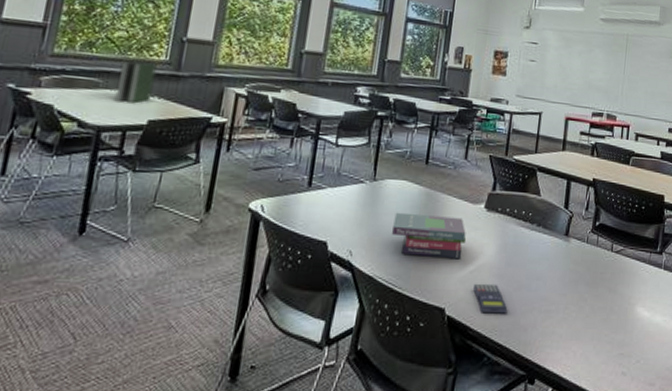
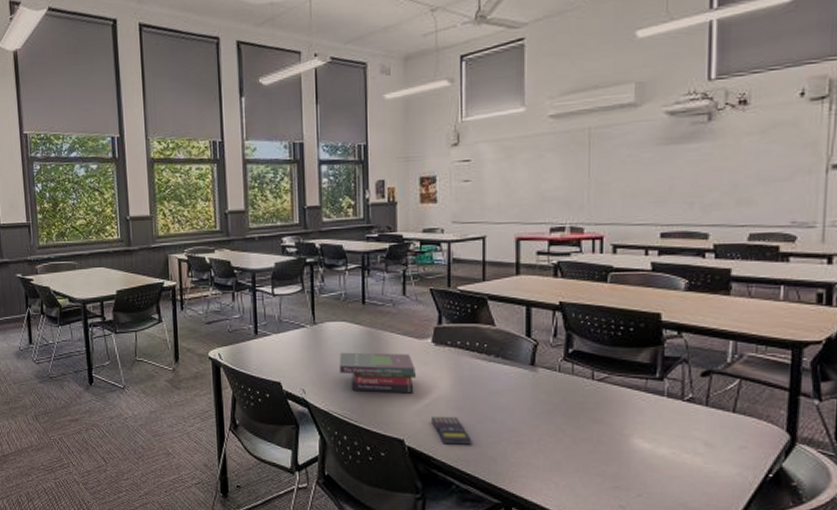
binder: present [114,60,157,104] -> none [87,242,115,279]

